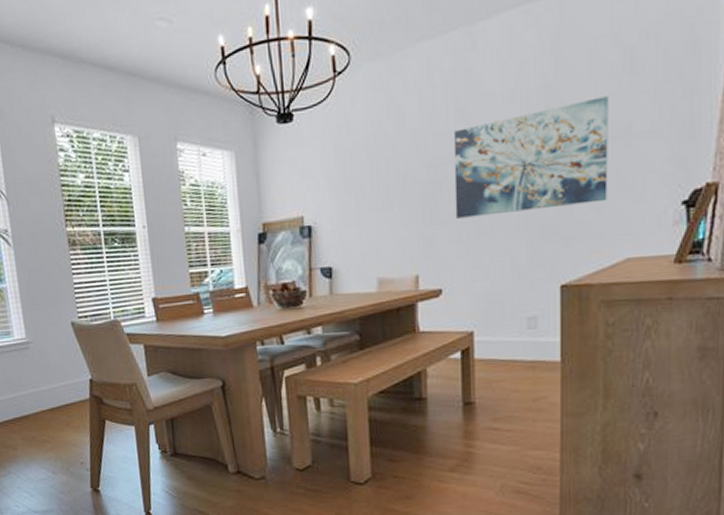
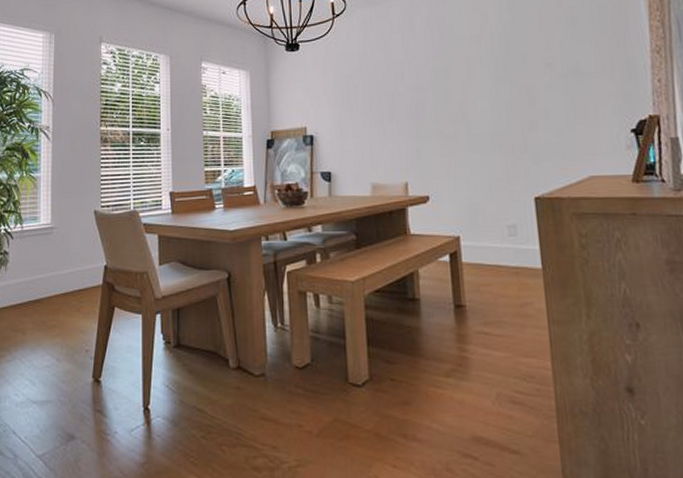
wall art: present [453,96,609,219] -> none [432,43,567,135]

